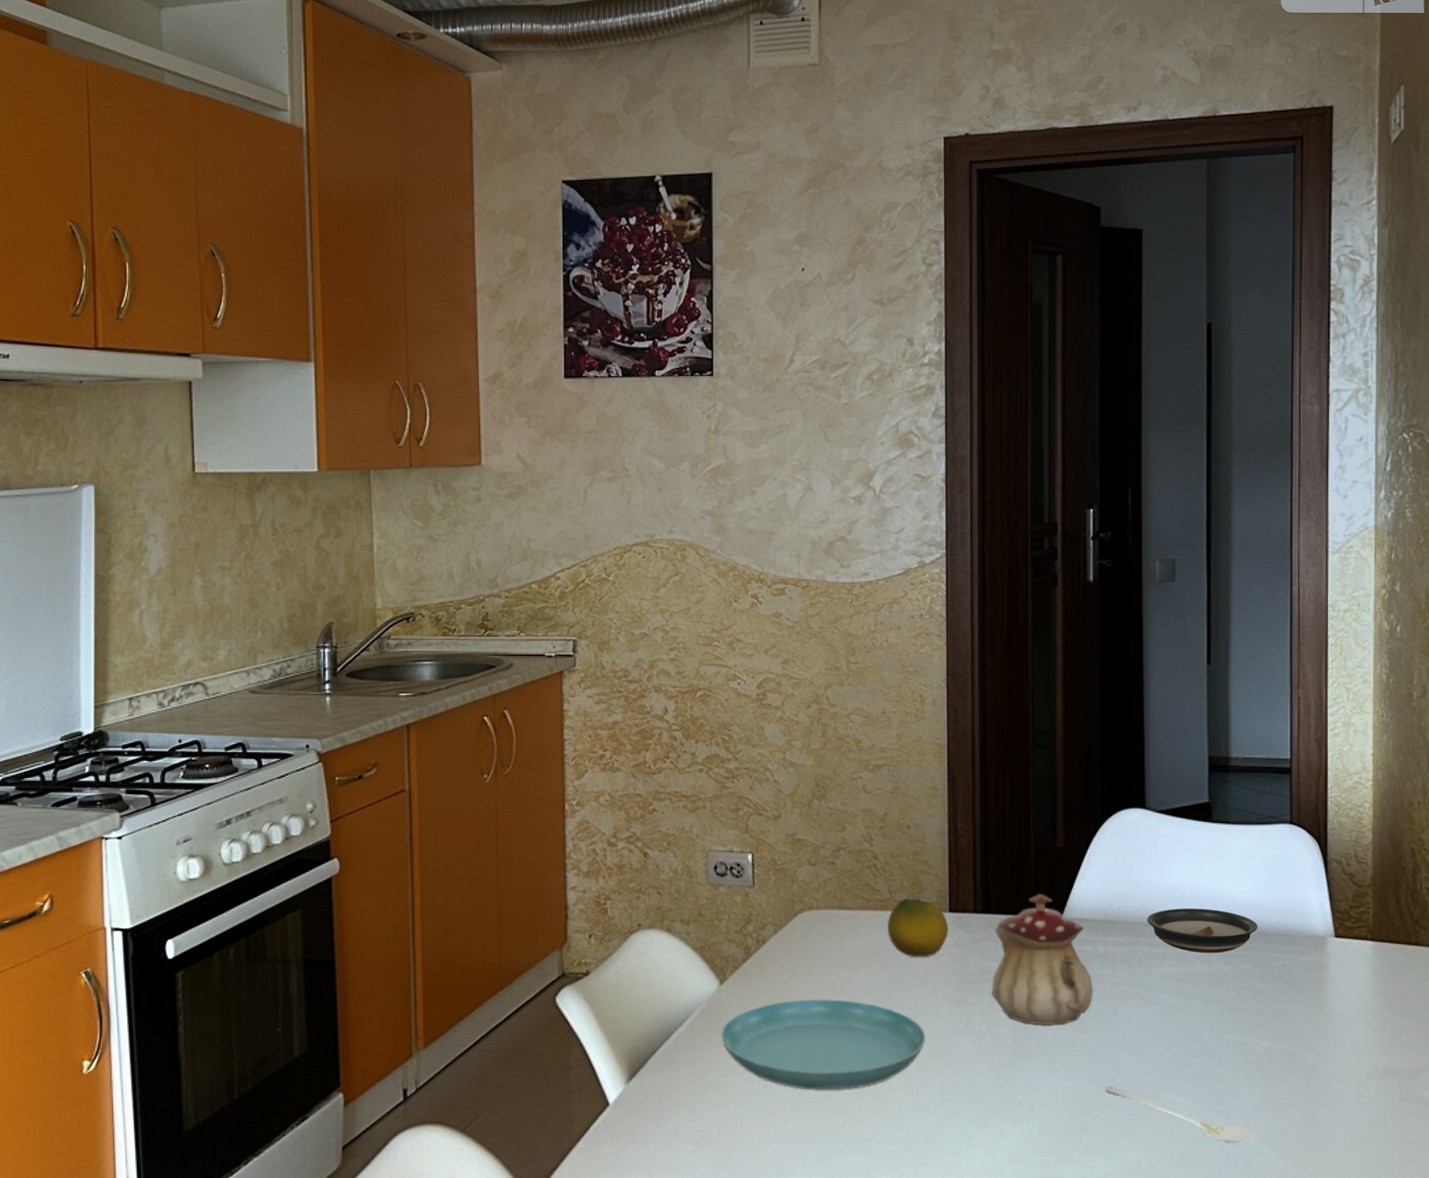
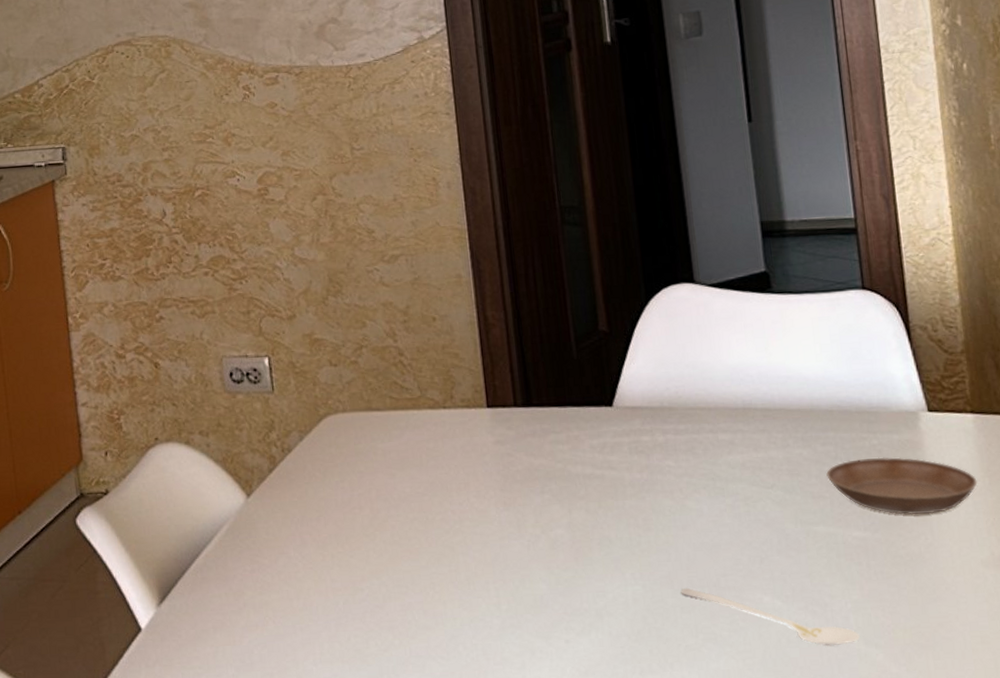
saucer: present [721,998,926,1091] -> none [252,507,475,606]
fruit: present [887,899,949,958] -> none [420,395,489,458]
teapot: present [991,893,1093,1026] -> none [539,381,657,526]
saucer: present [1147,908,1257,954] -> none [709,388,837,438]
saucer: none [1243,976,1370,1029] -> present [826,457,978,515]

